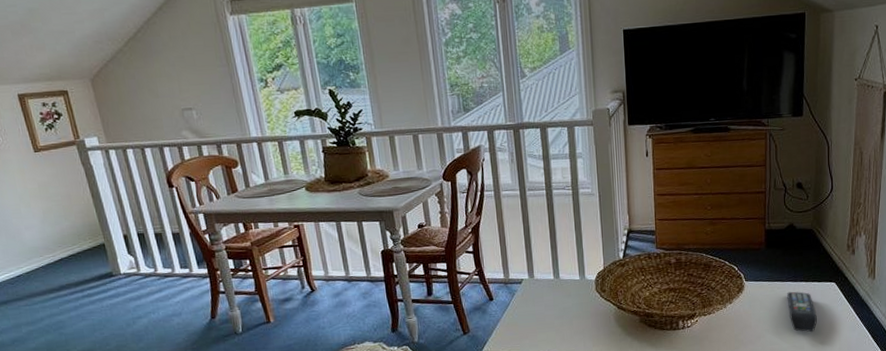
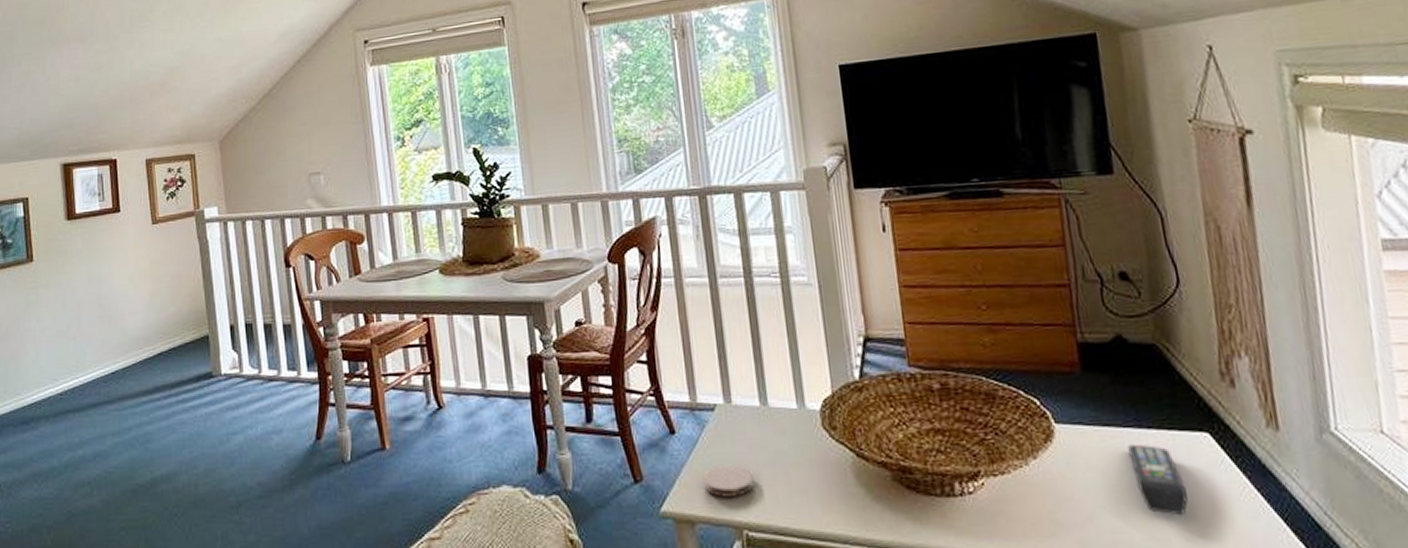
coaster: none [512,318,548,340] -> present [703,464,755,497]

